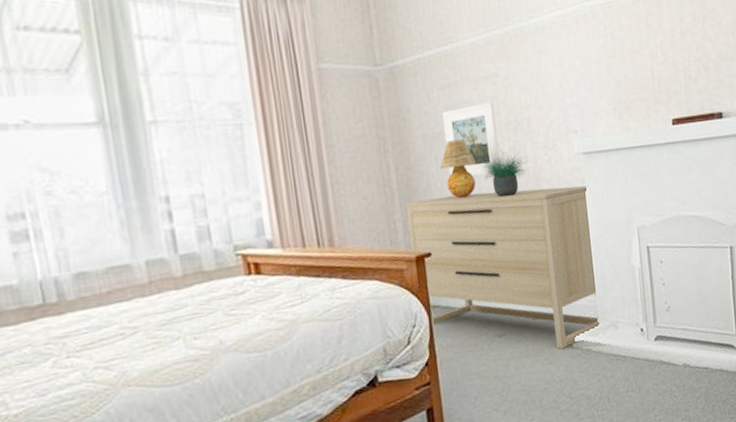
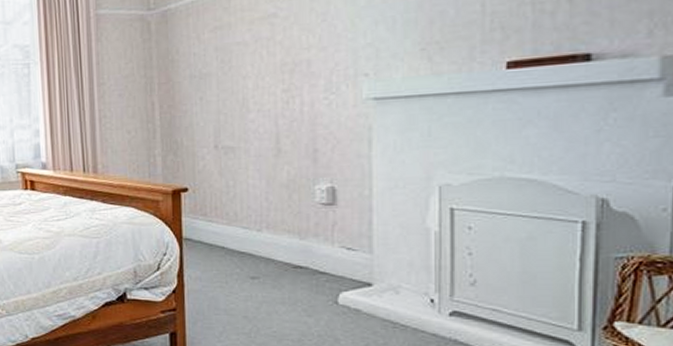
dresser: present [405,185,599,349] -> none [167,134,377,303]
table lamp: present [440,139,477,199] -> none [204,80,245,139]
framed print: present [442,102,500,177] -> none [212,43,270,118]
potted plant: present [477,144,527,197] -> none [245,86,302,141]

